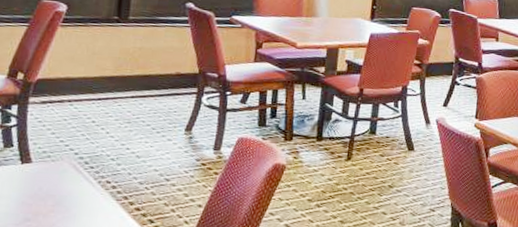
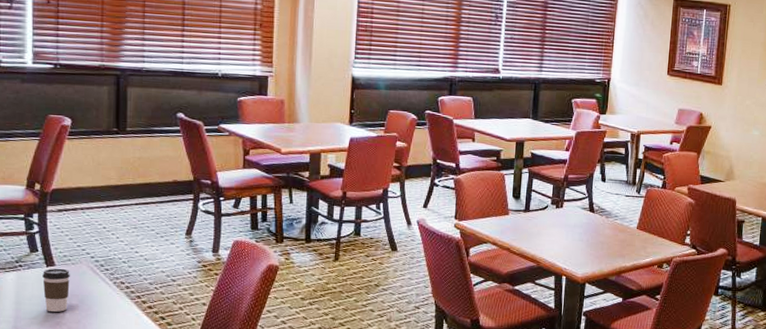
coffee cup: none [14,165,48,214] -> present [43,268,70,312]

